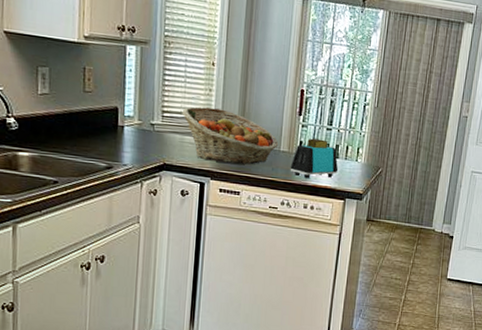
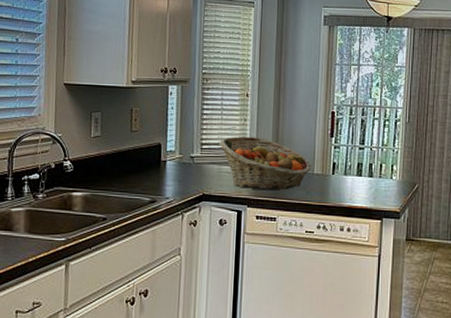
toaster: present [290,138,339,179] -> none [324,159,373,200]

